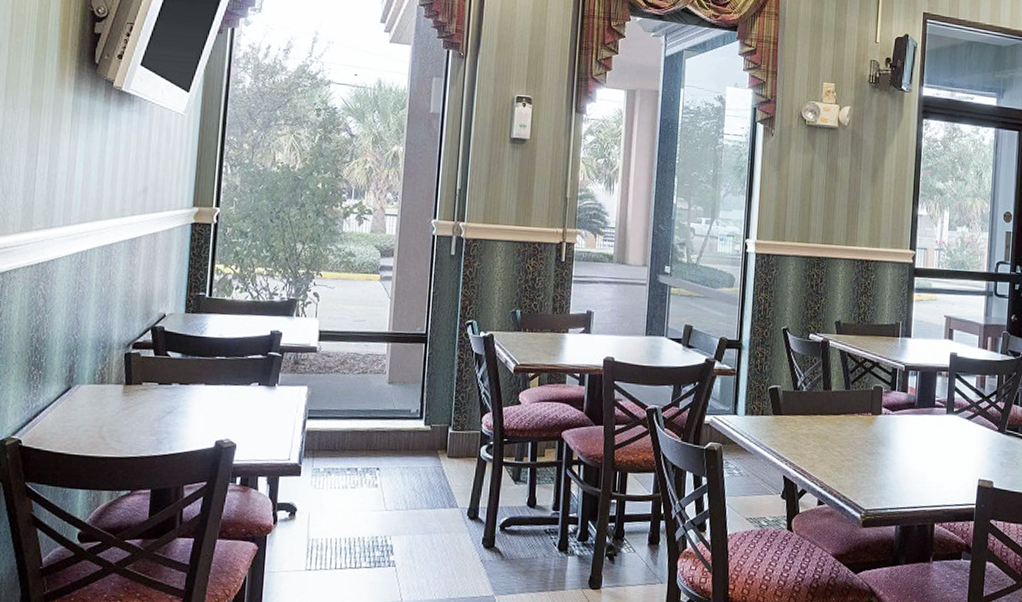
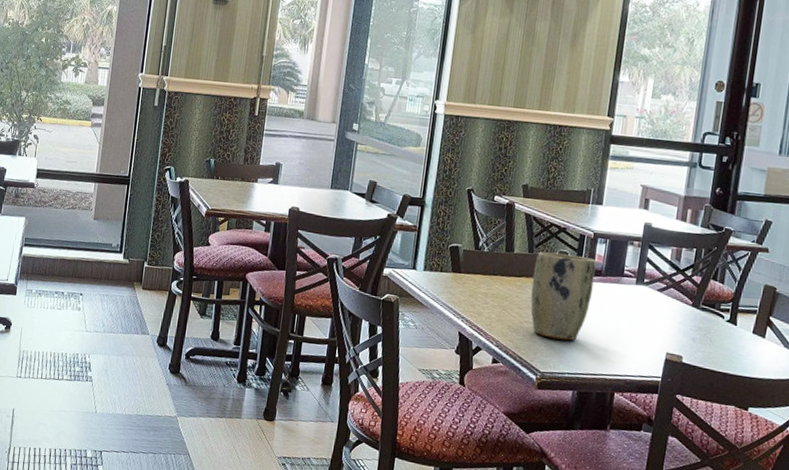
plant pot: none [850,387,909,475] -> present [530,252,596,340]

